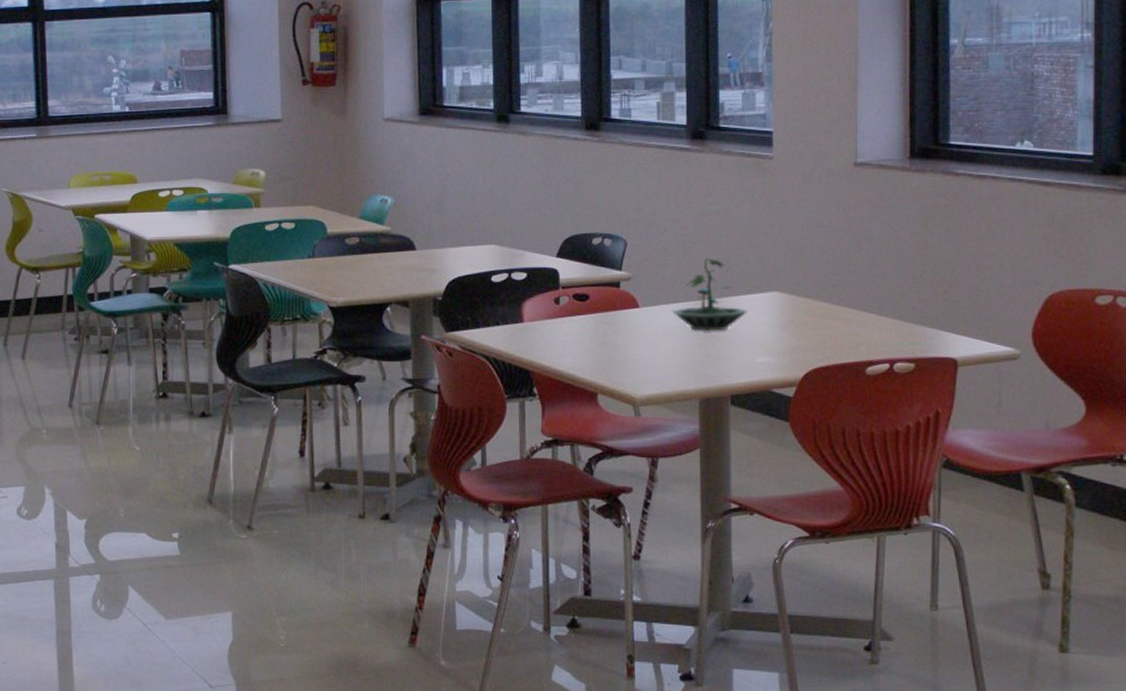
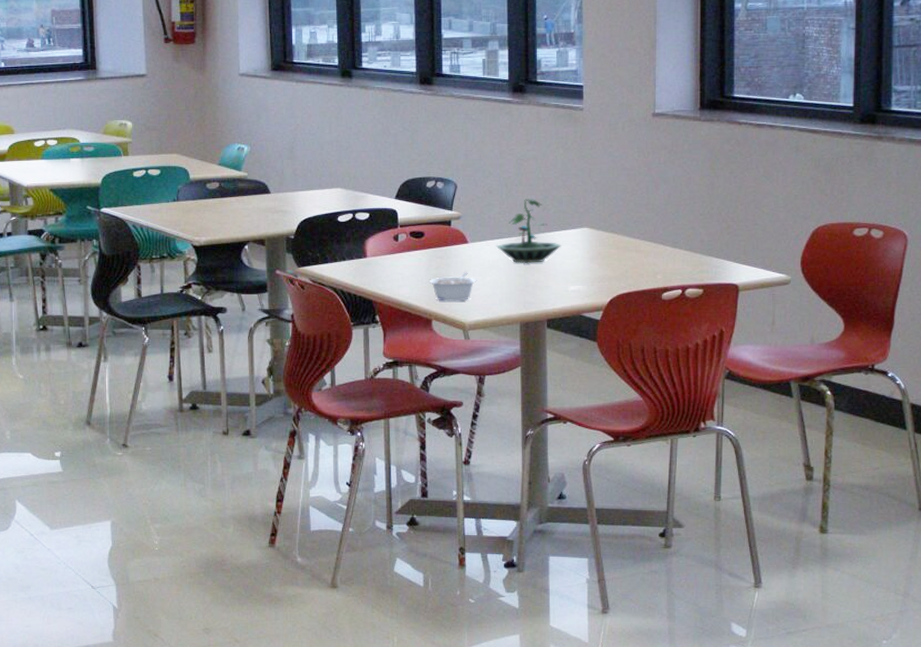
legume: none [594,340,650,373] -> present [429,272,477,301]

